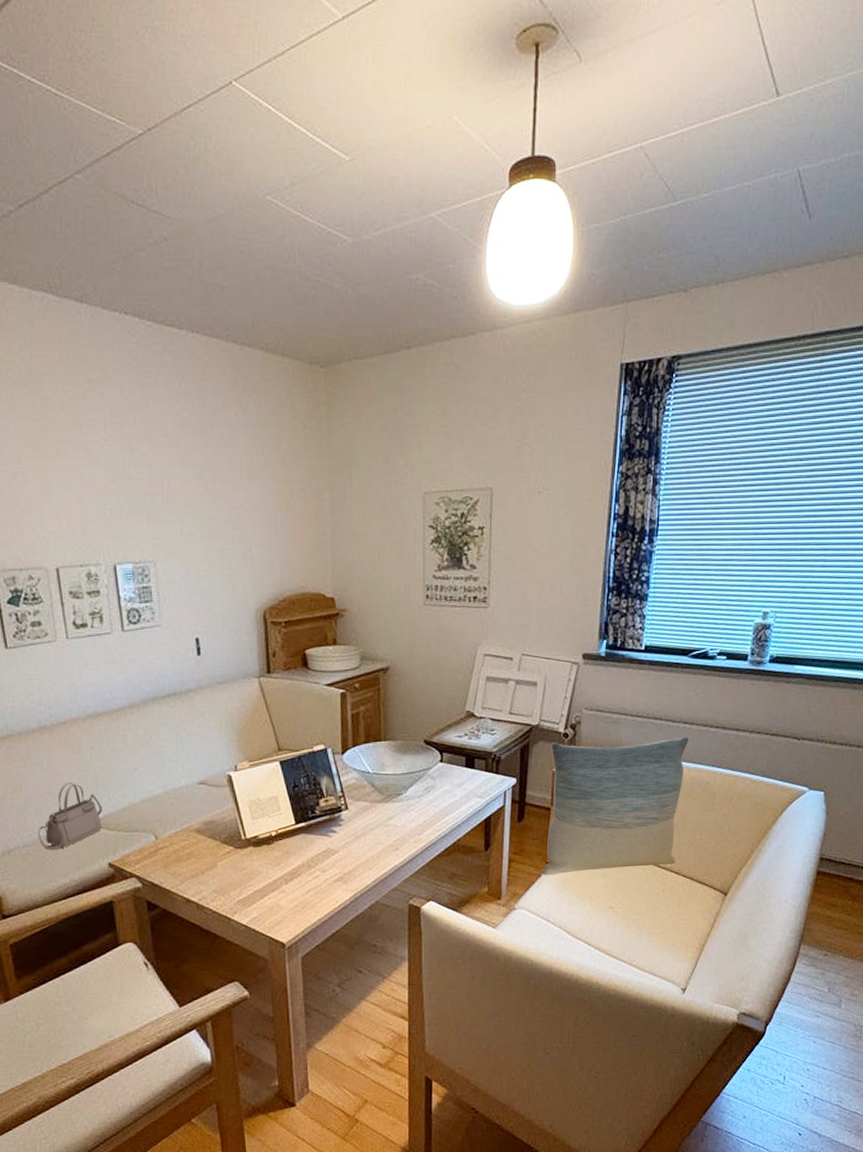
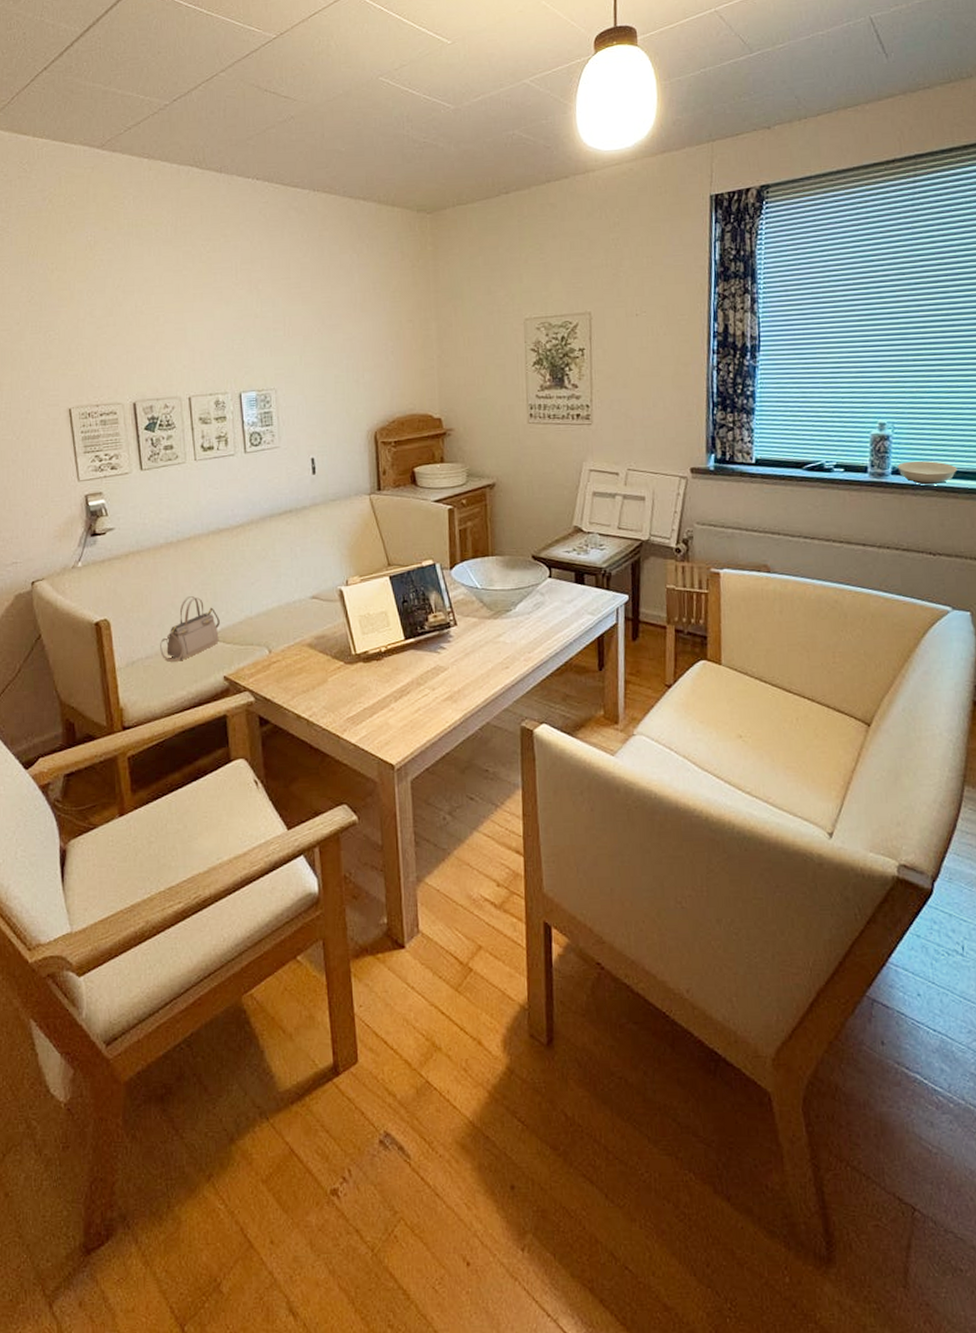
pillow: present [541,737,689,876] -> none [660,552,811,699]
bowl: none [775,649,828,673] -> present [897,460,957,485]

